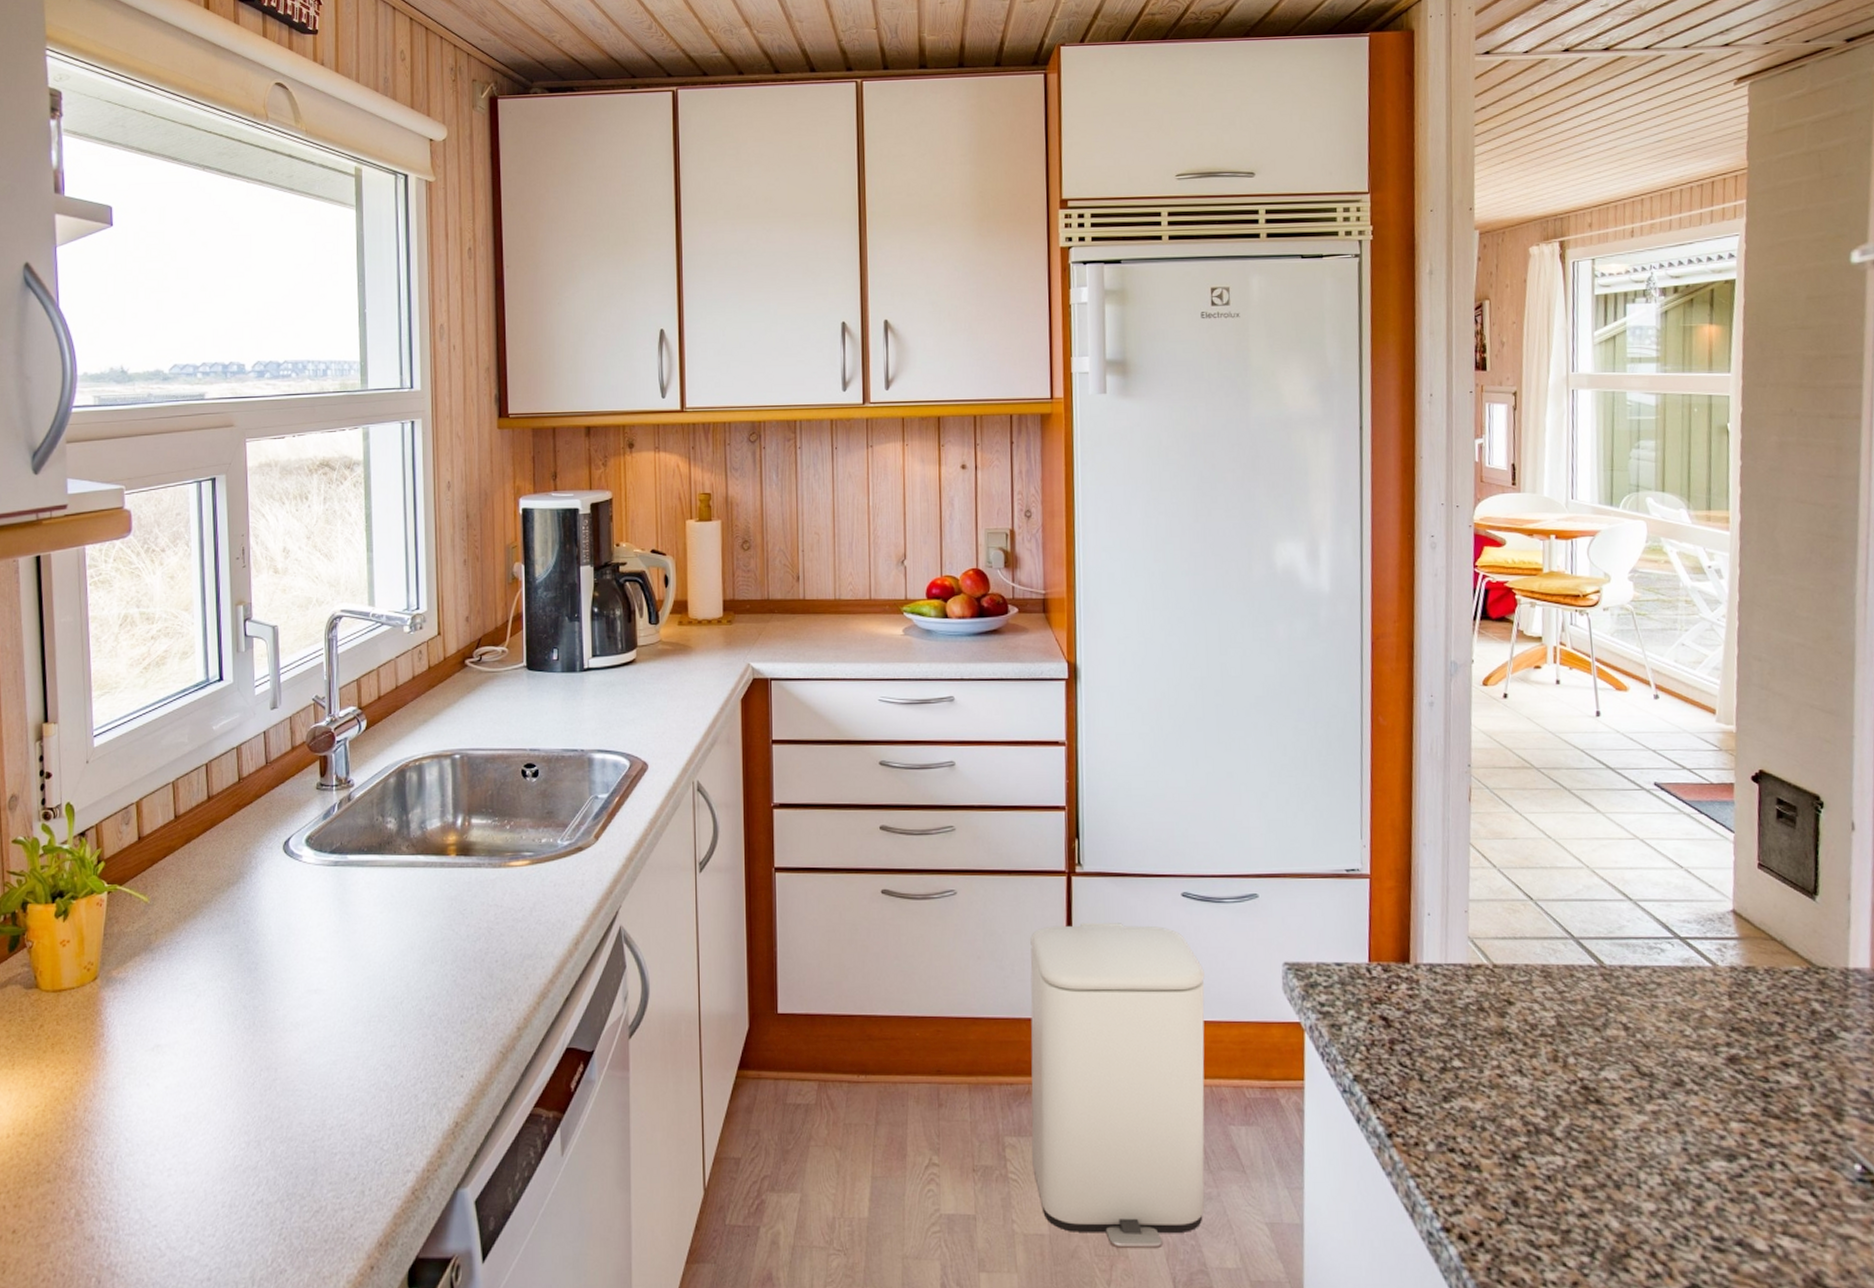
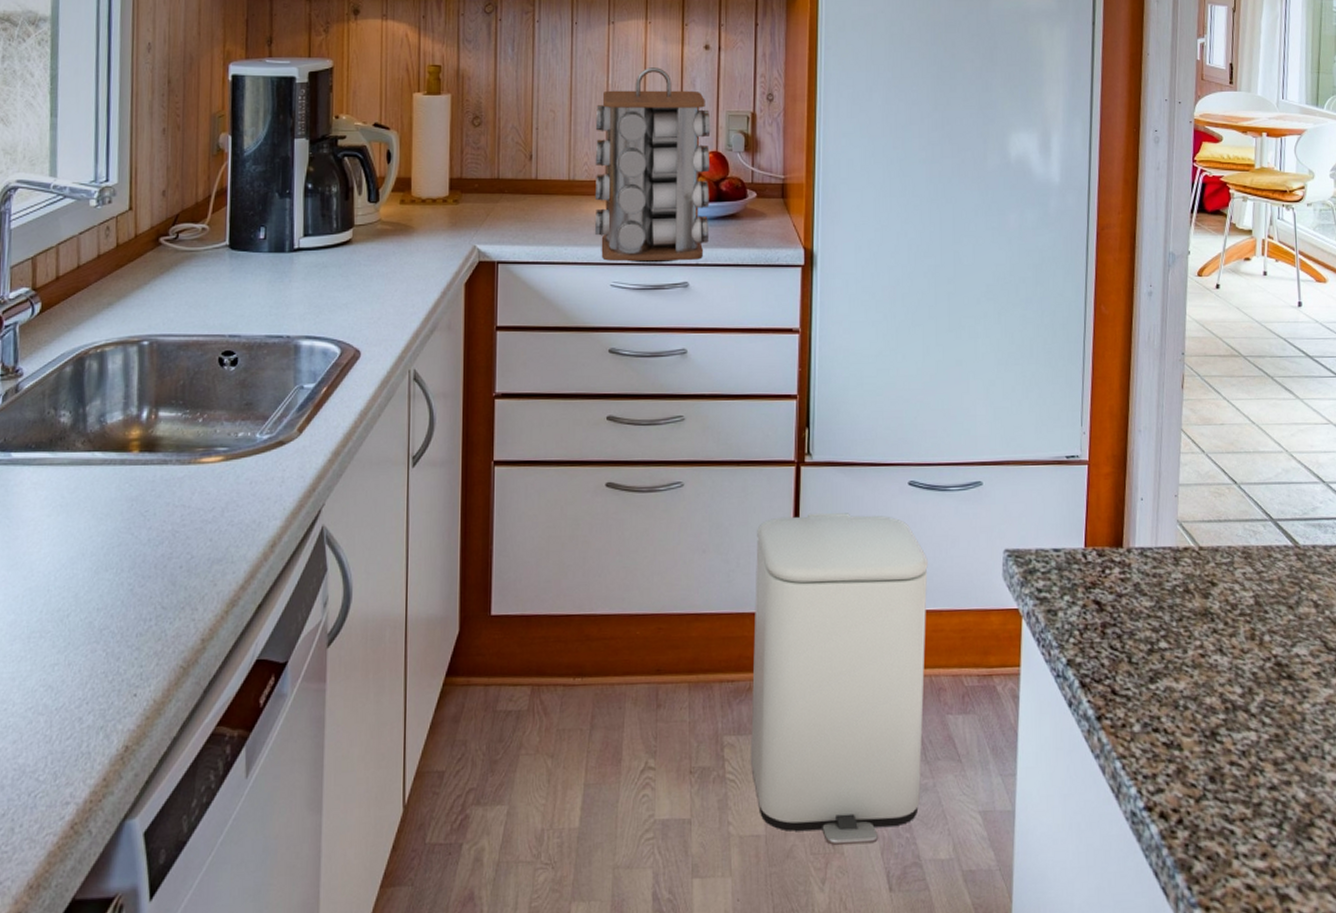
spice rack: none [858,488,972,679] -> present [594,67,711,263]

